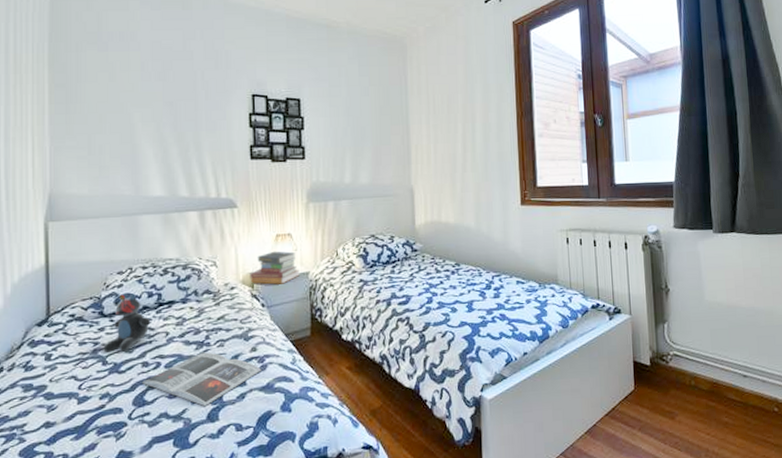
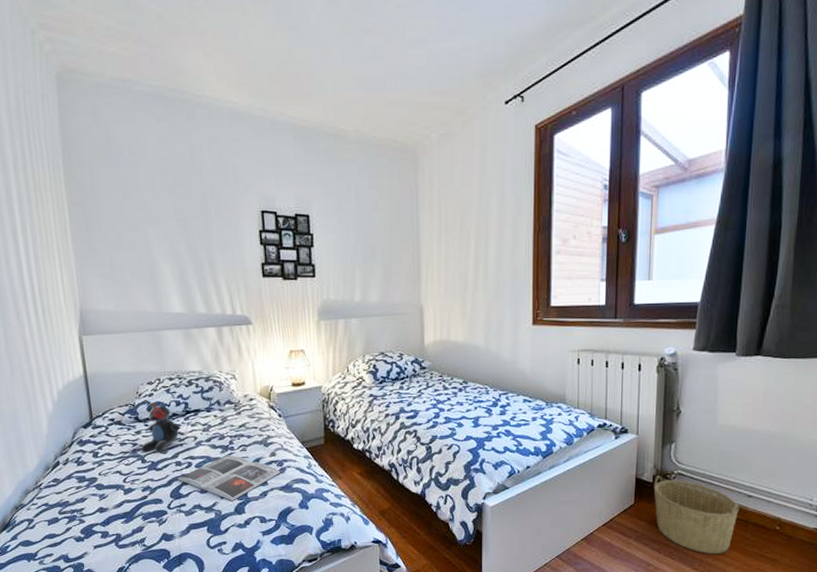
books: present [250,251,300,285] -> none [266,366,313,397]
basket: none [651,358,738,443] -> present [653,476,740,555]

